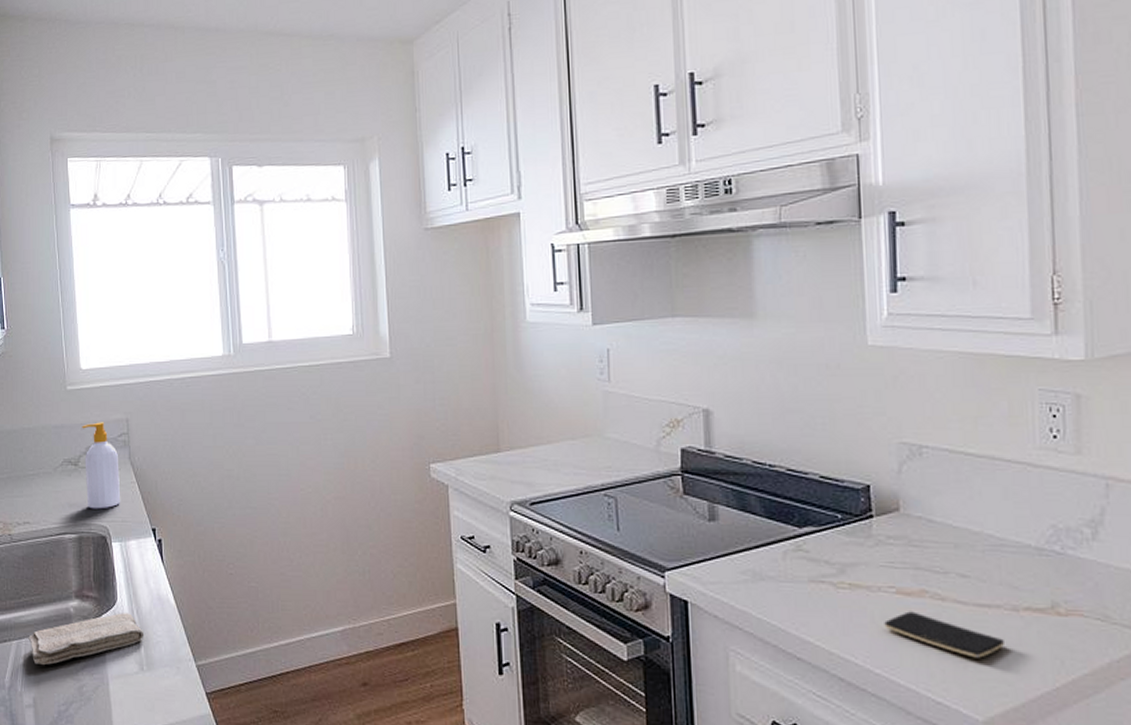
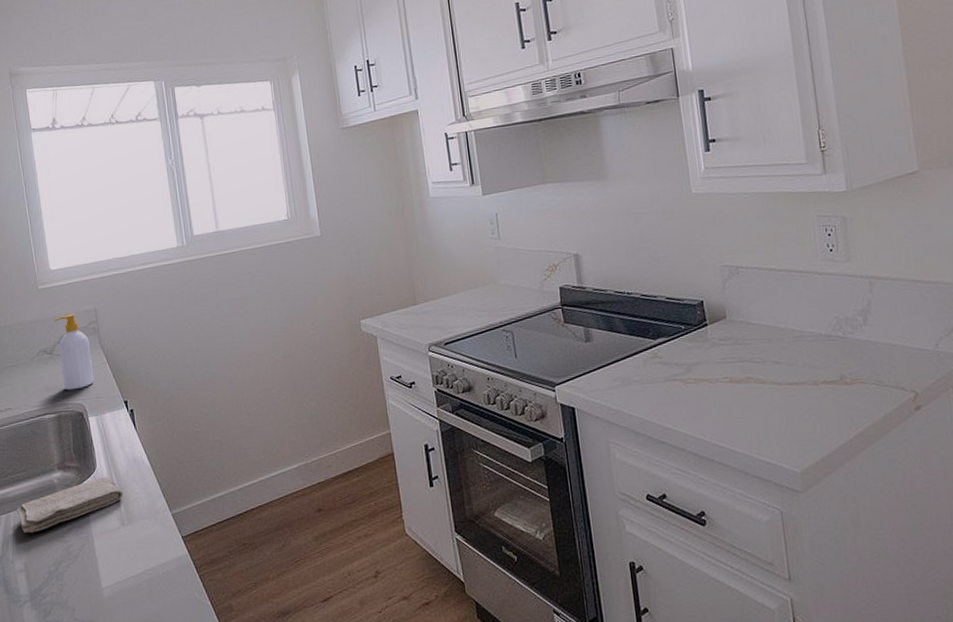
smartphone: present [884,611,1004,658] -> none [723,394,810,425]

